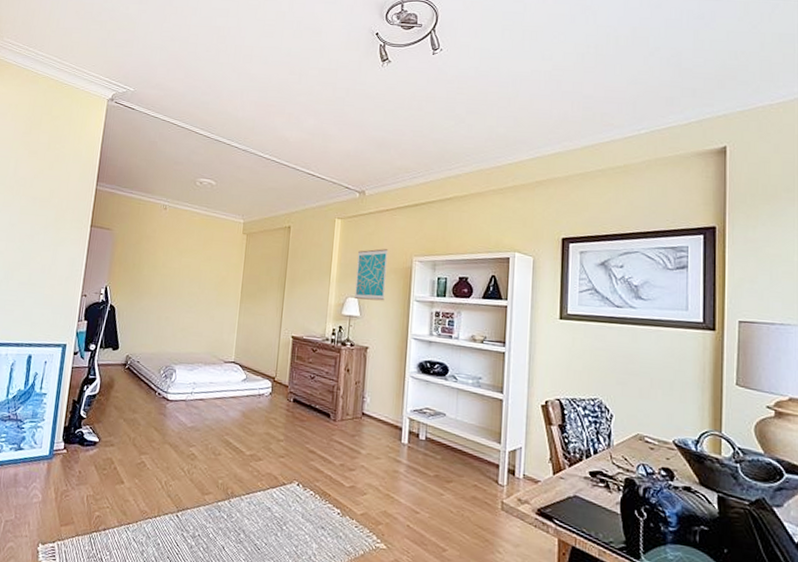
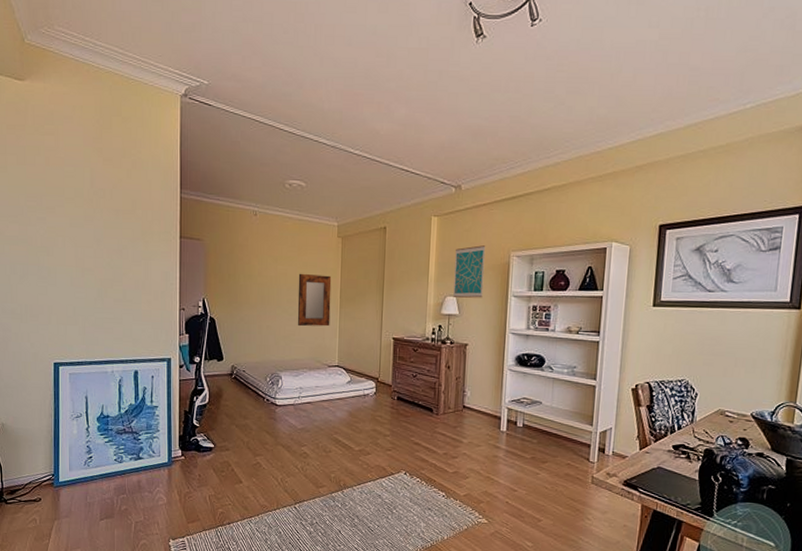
home mirror: none [196,266,234,321] -> present [297,273,332,327]

